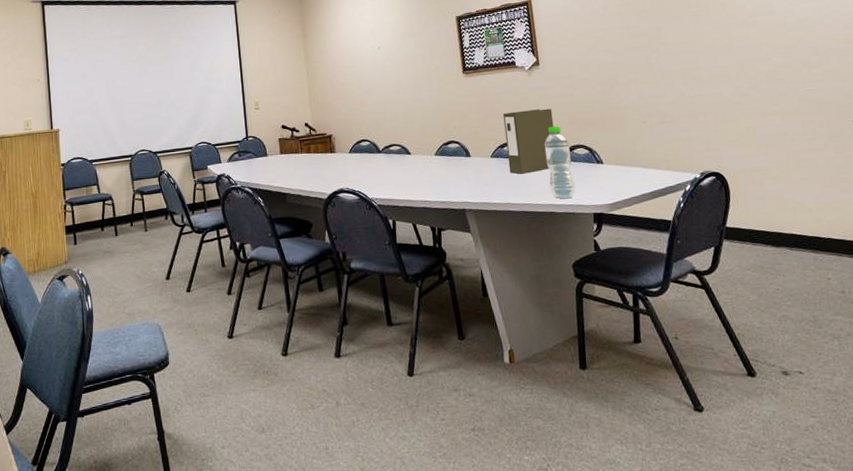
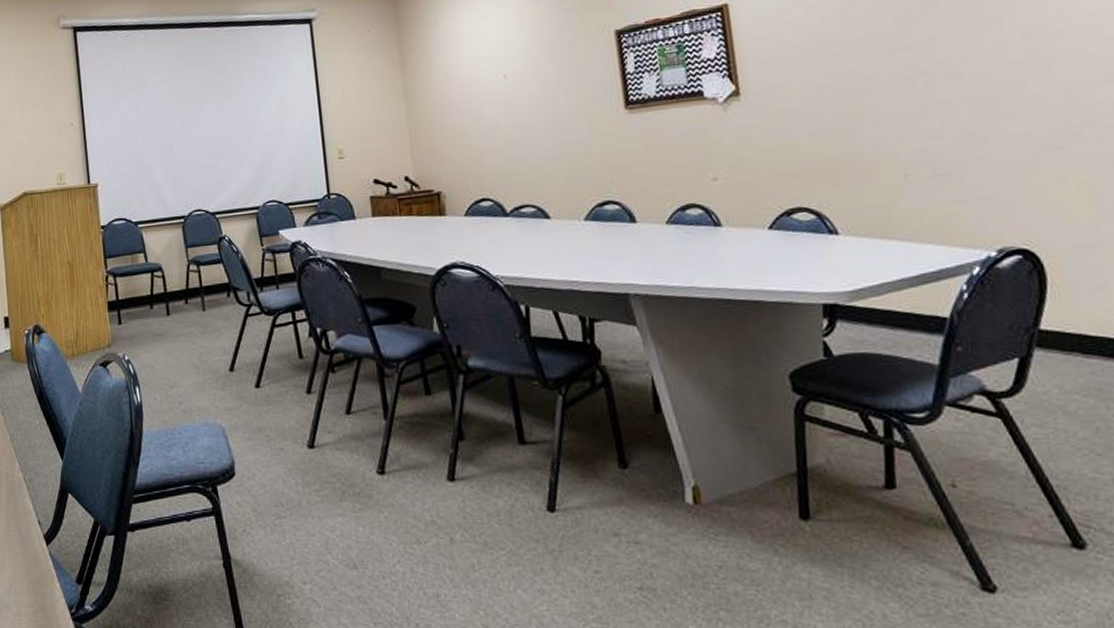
binder: present [502,108,554,174] -> none [684,156,762,248]
water bottle: present [544,126,576,199] -> none [746,180,796,282]

